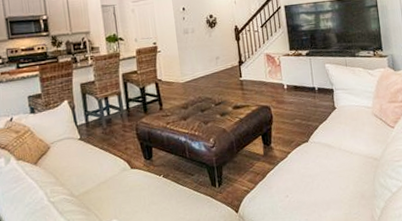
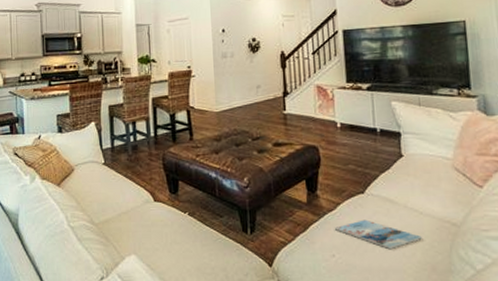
magazine: none [287,163,353,186] -> present [335,219,422,250]

